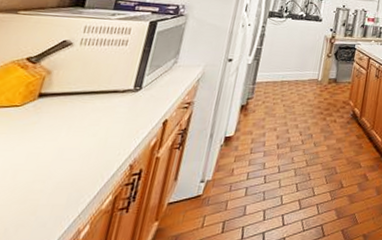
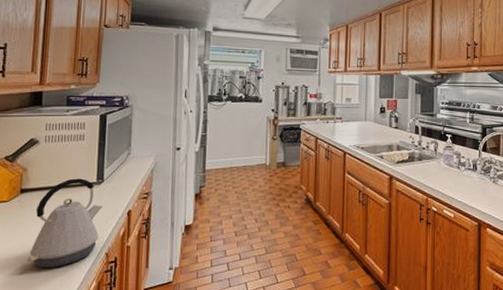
kettle: none [30,84,136,181] -> present [27,178,103,268]

